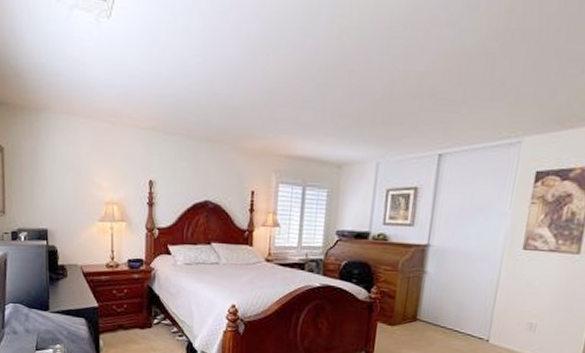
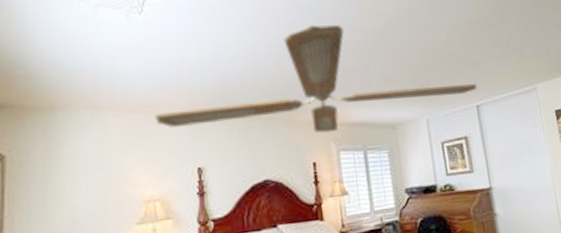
ceiling fan: none [117,41,447,164] -> present [155,24,478,133]

